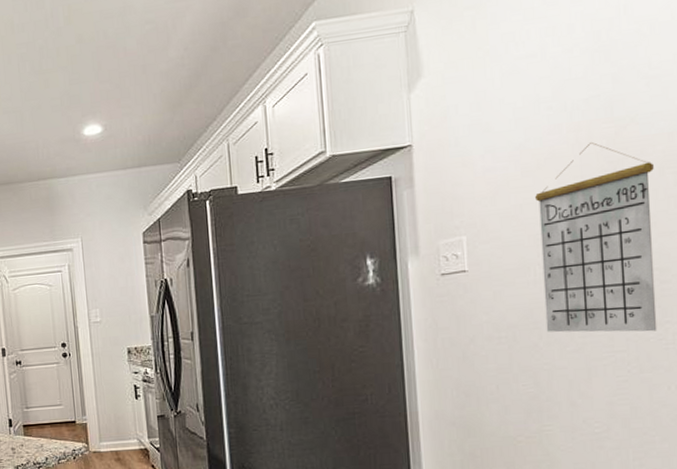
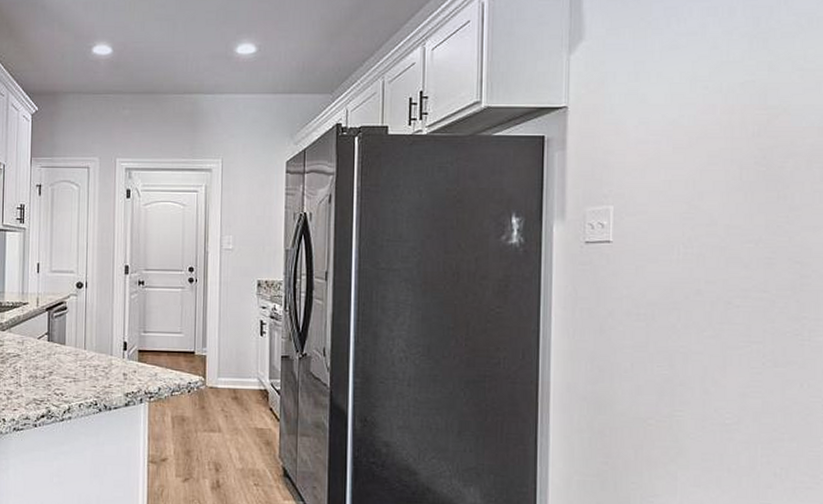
calendar: present [535,142,657,333] -> none [685,127,802,326]

